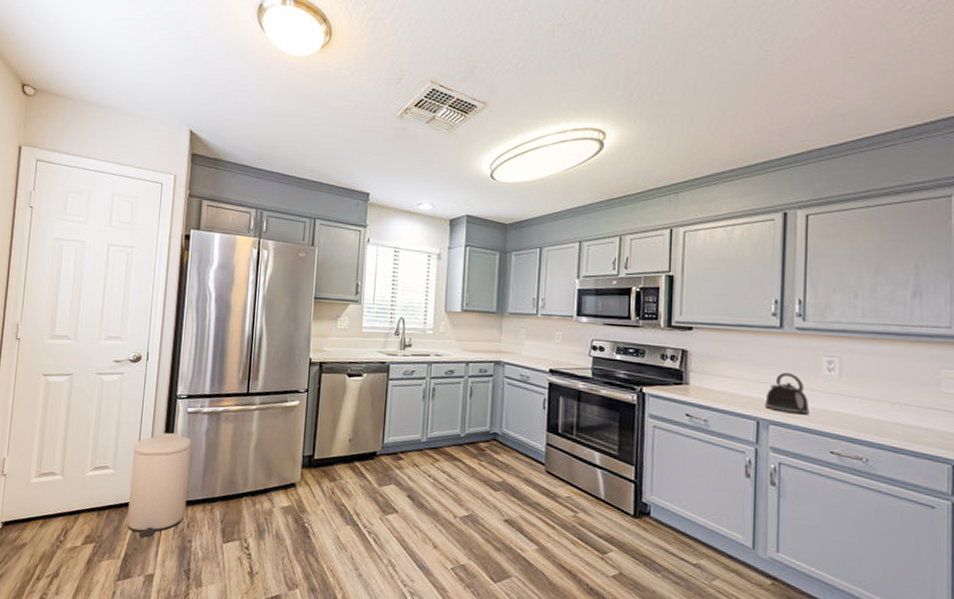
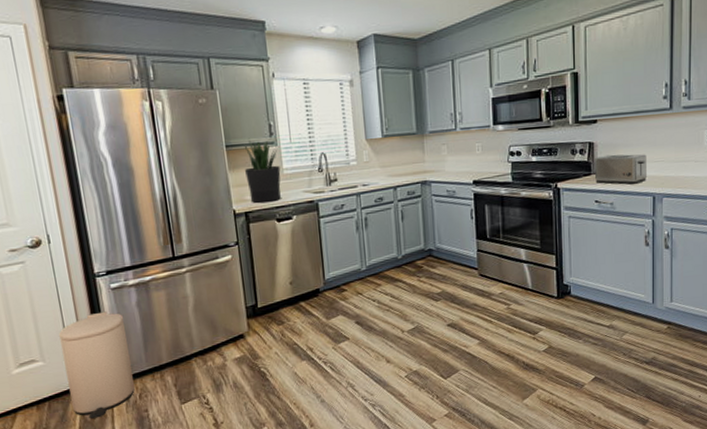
planter: none [327,296,360,357] -> present [245,140,281,204]
toaster: none [687,366,750,404] -> present [595,154,646,185]
kettle: present [765,372,810,415] -> none [659,148,694,186]

